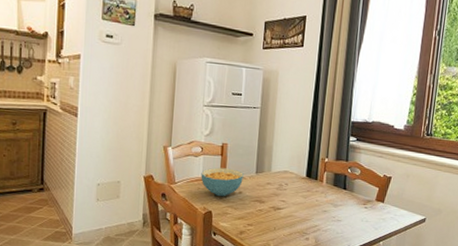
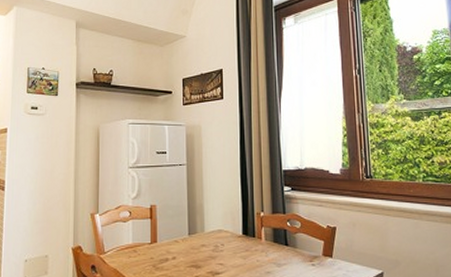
cereal bowl: present [201,167,244,197] -> none [131,232,176,265]

